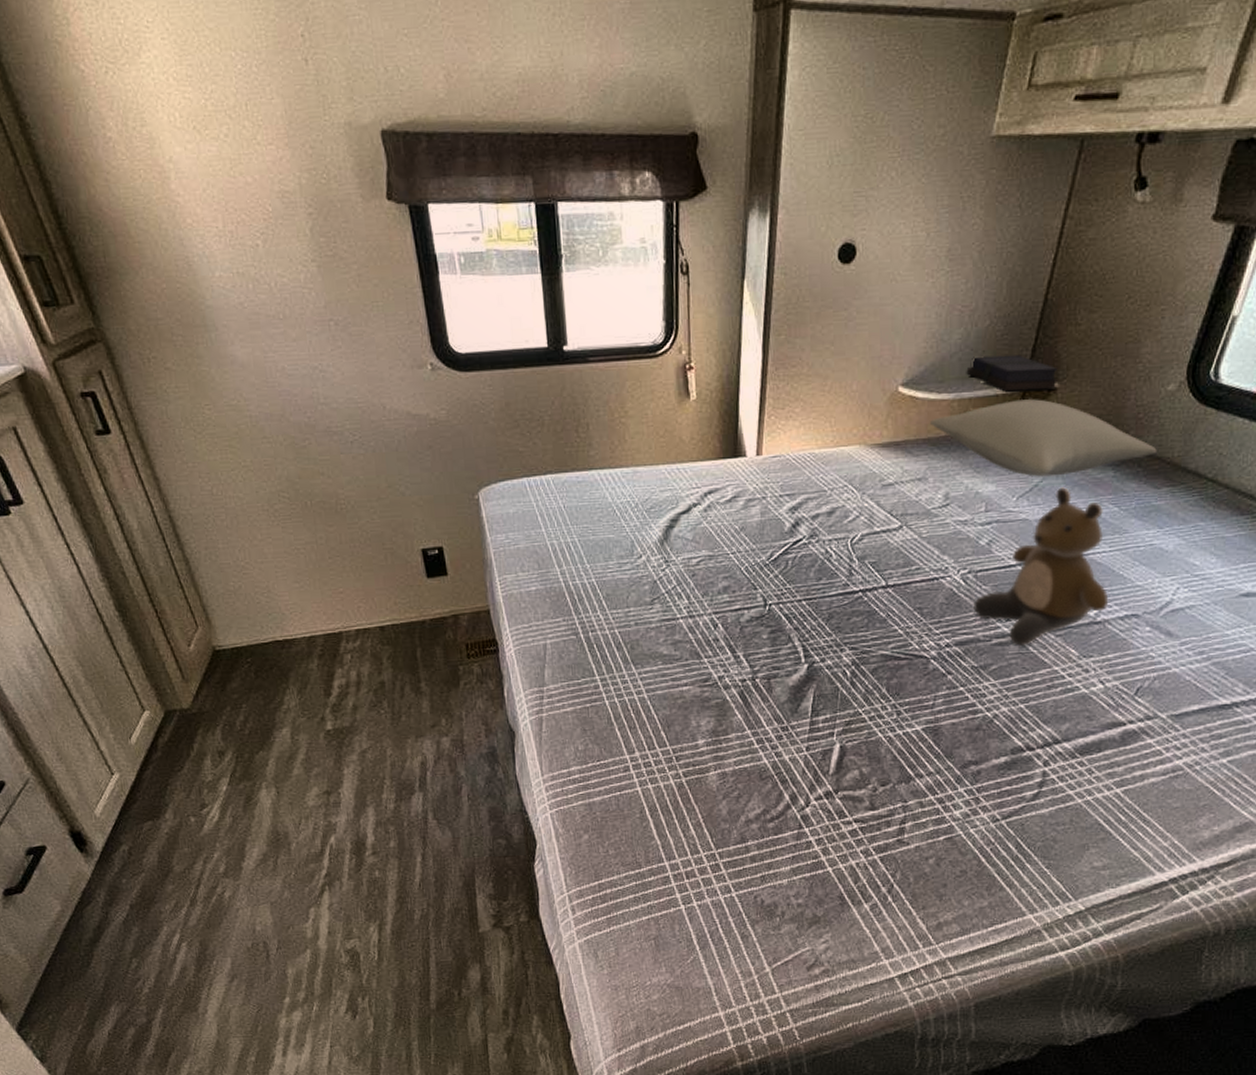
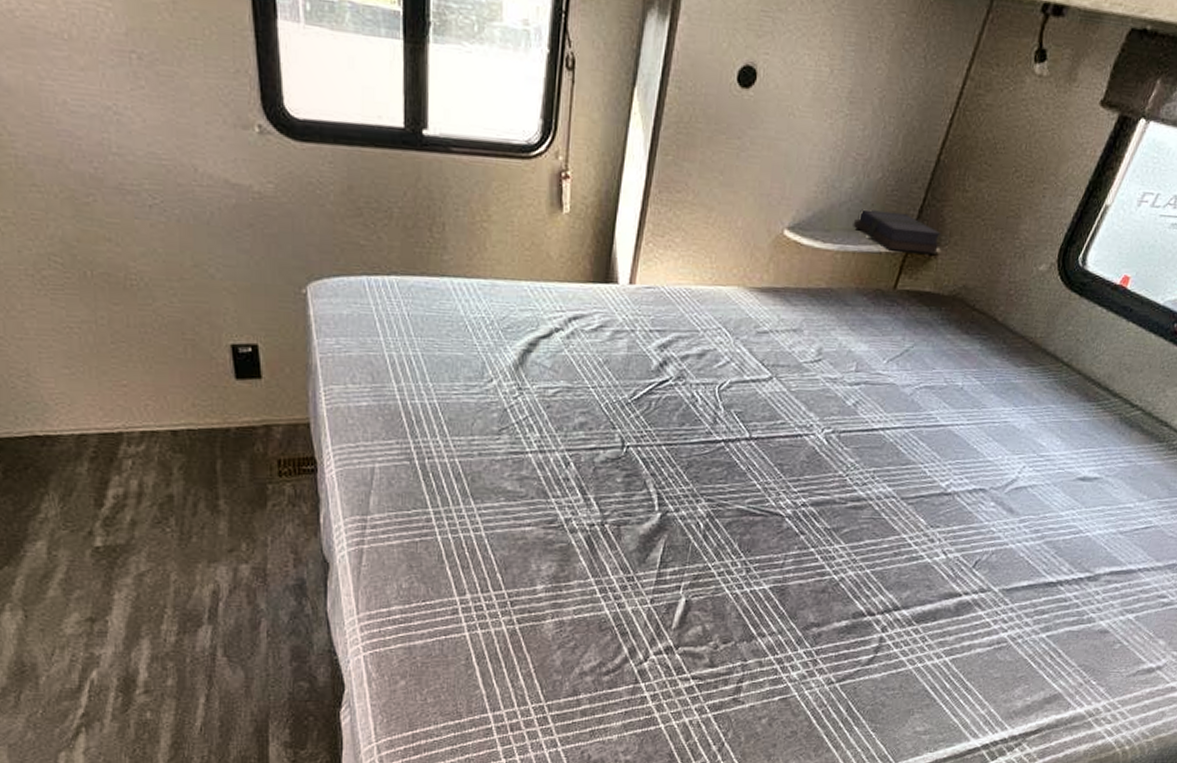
pillow: present [929,399,1157,477] -> none [811,260,1022,343]
bear: present [973,487,1109,646] -> none [833,355,966,511]

